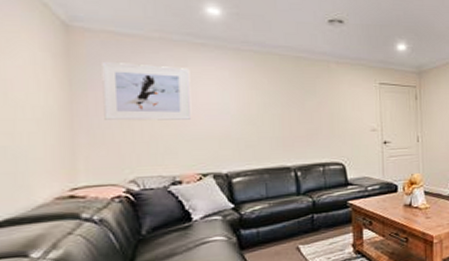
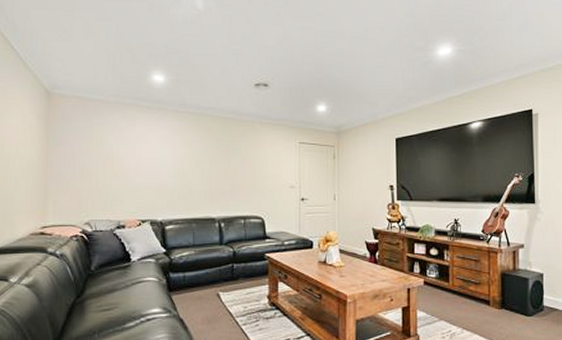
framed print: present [101,61,192,121] -> none [70,121,137,172]

